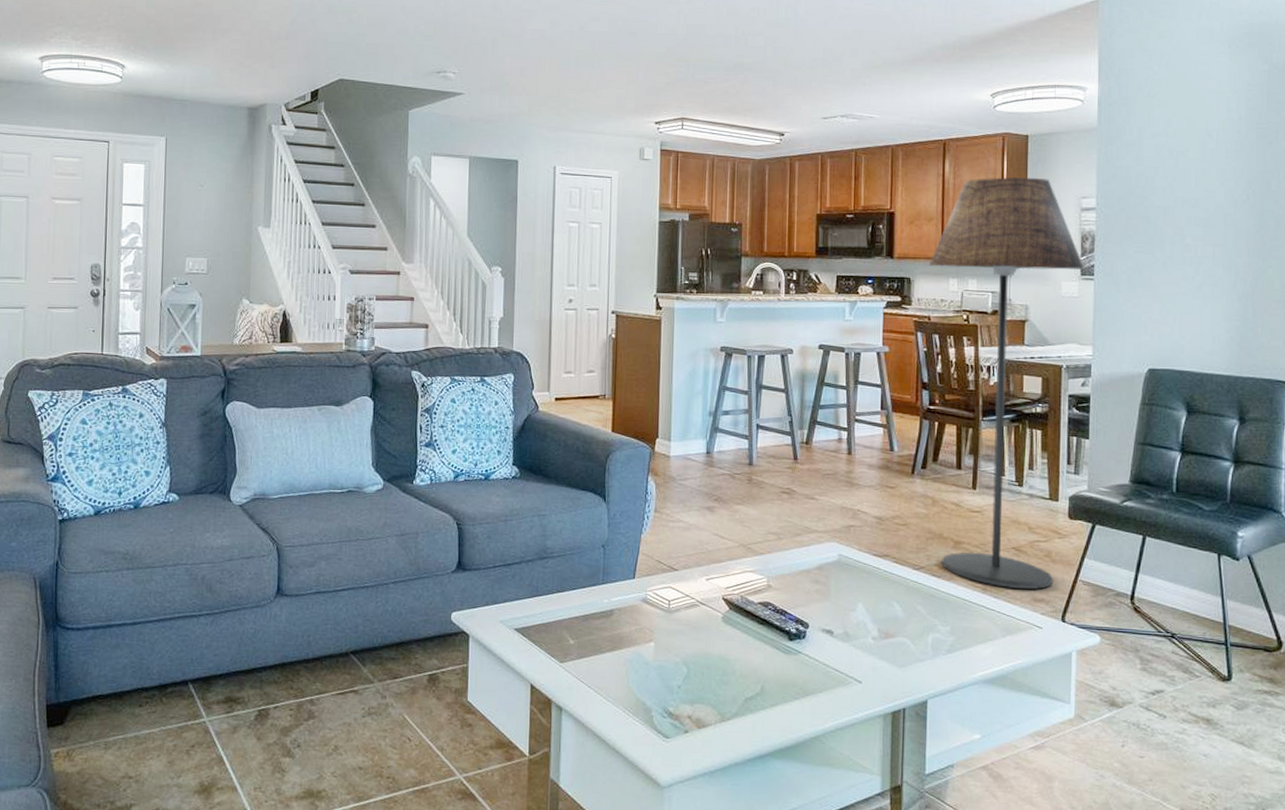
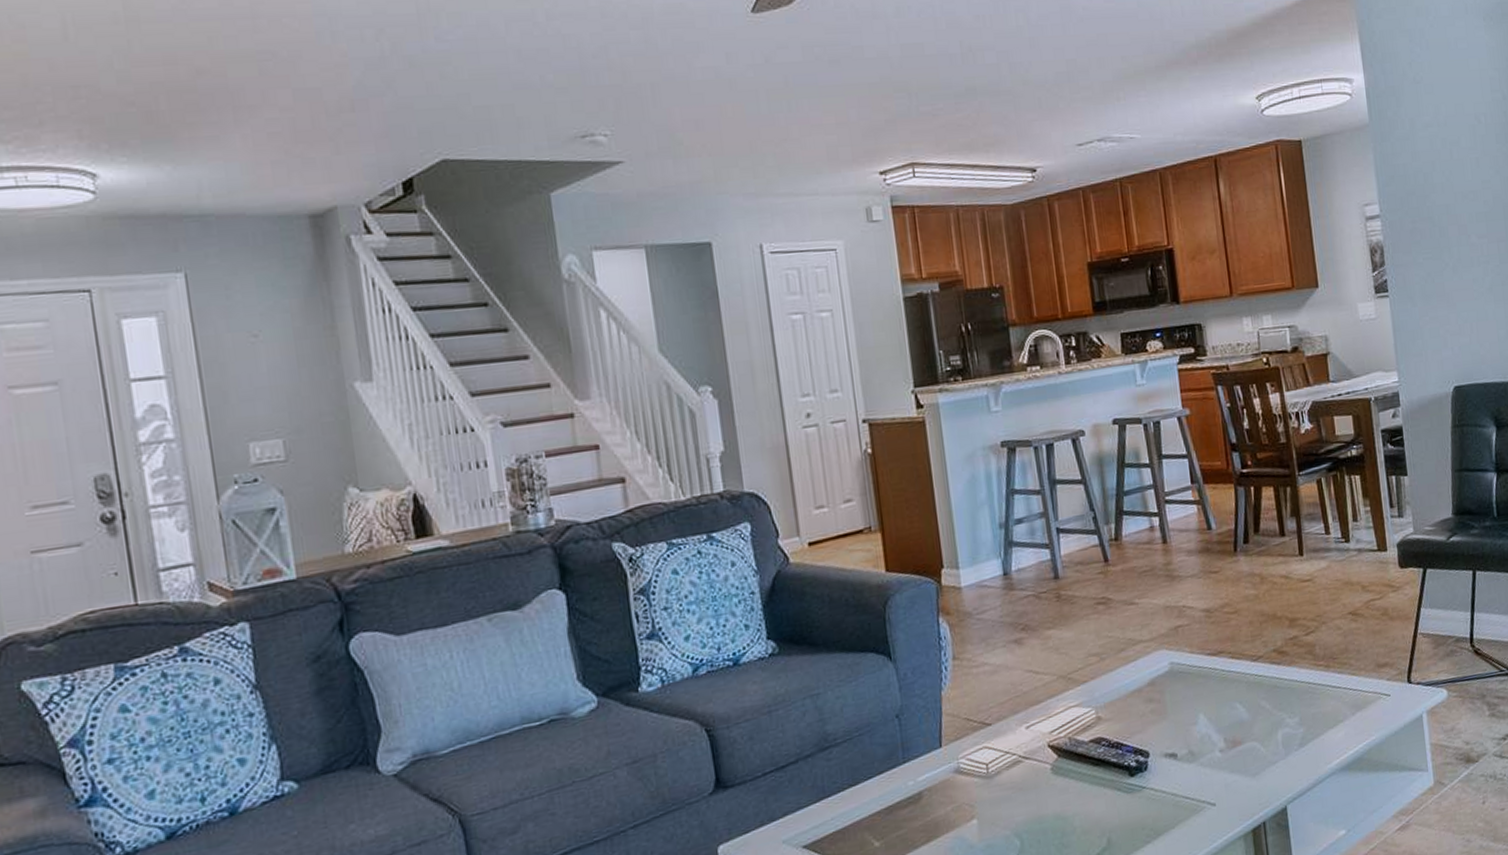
floor lamp: present [928,176,1084,589] -> none [1218,188,1395,661]

